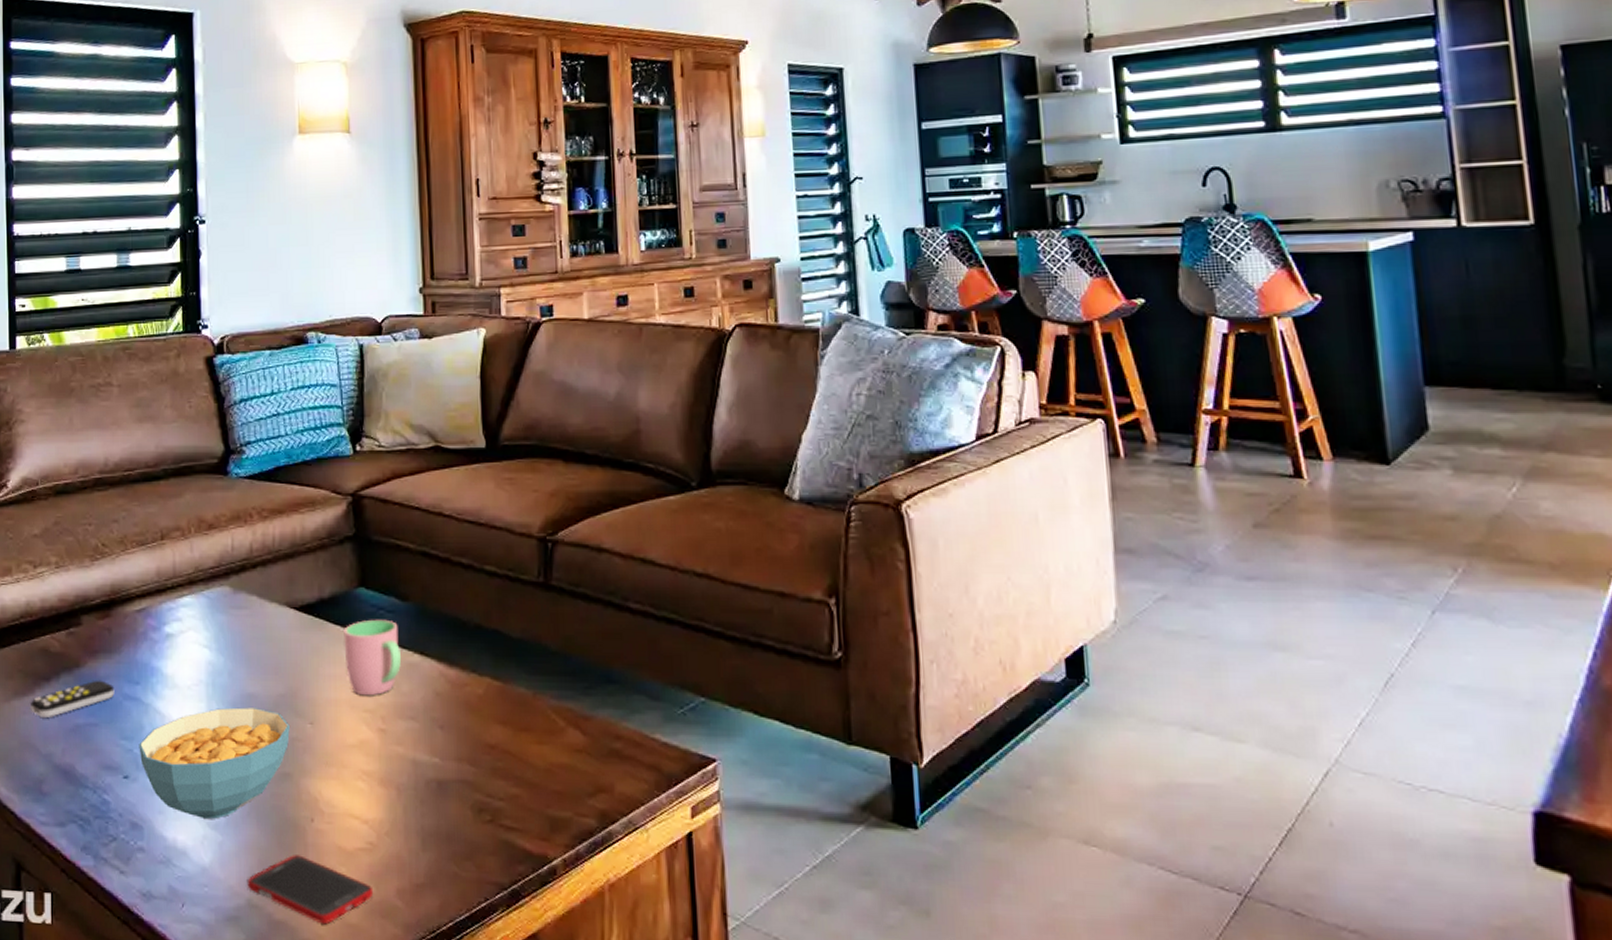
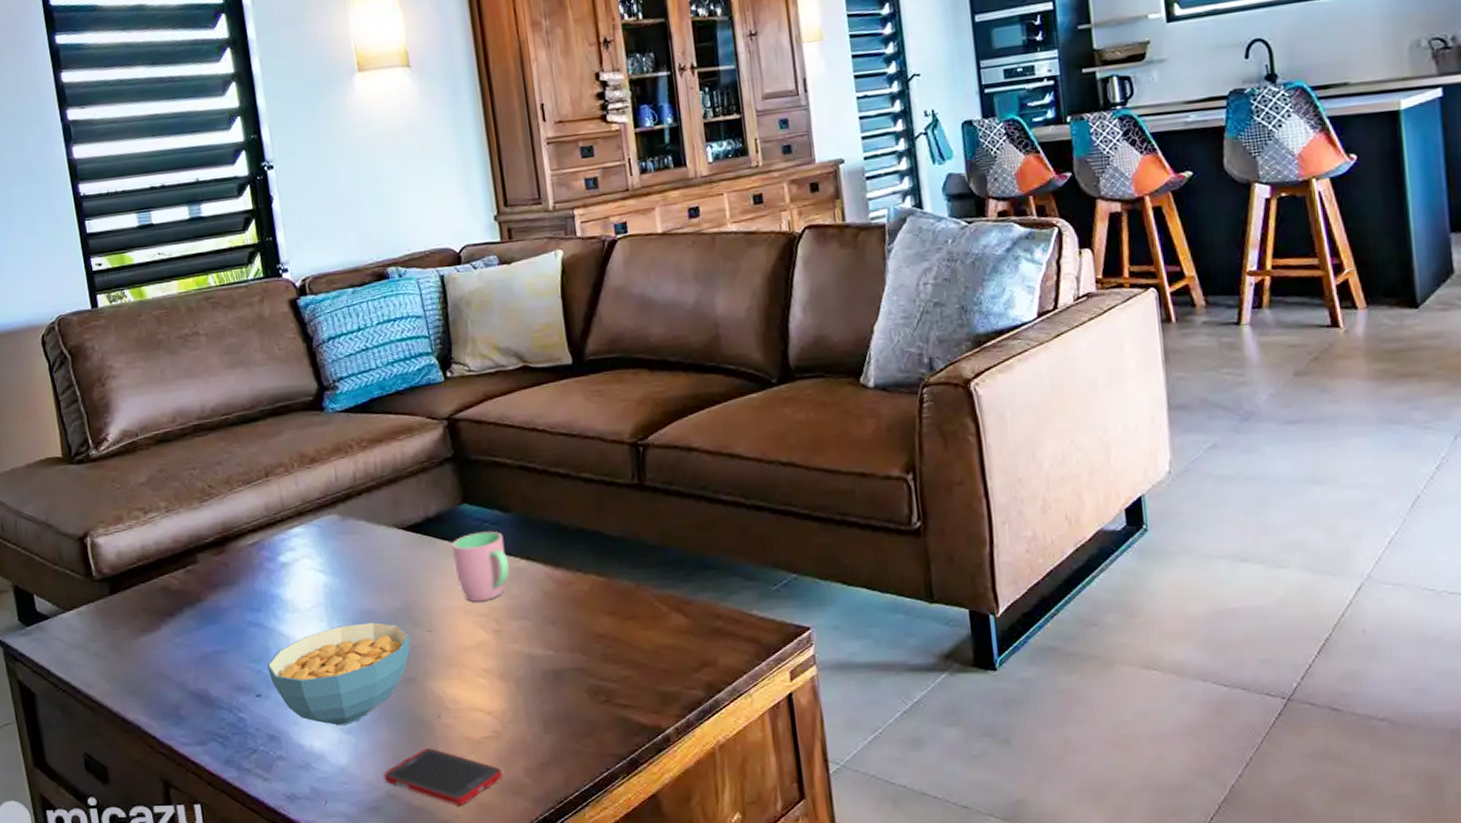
remote control: present [31,680,115,717] -> none [158,611,238,650]

